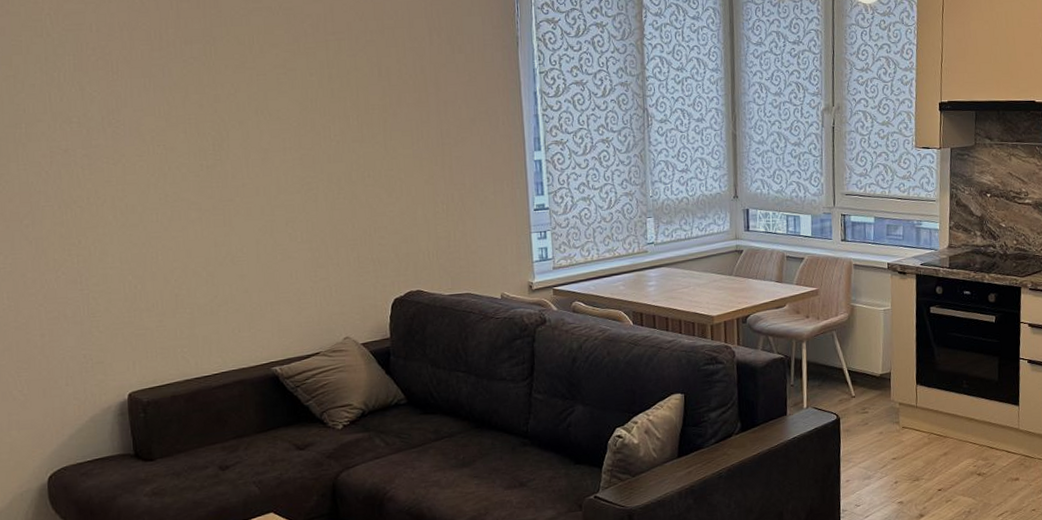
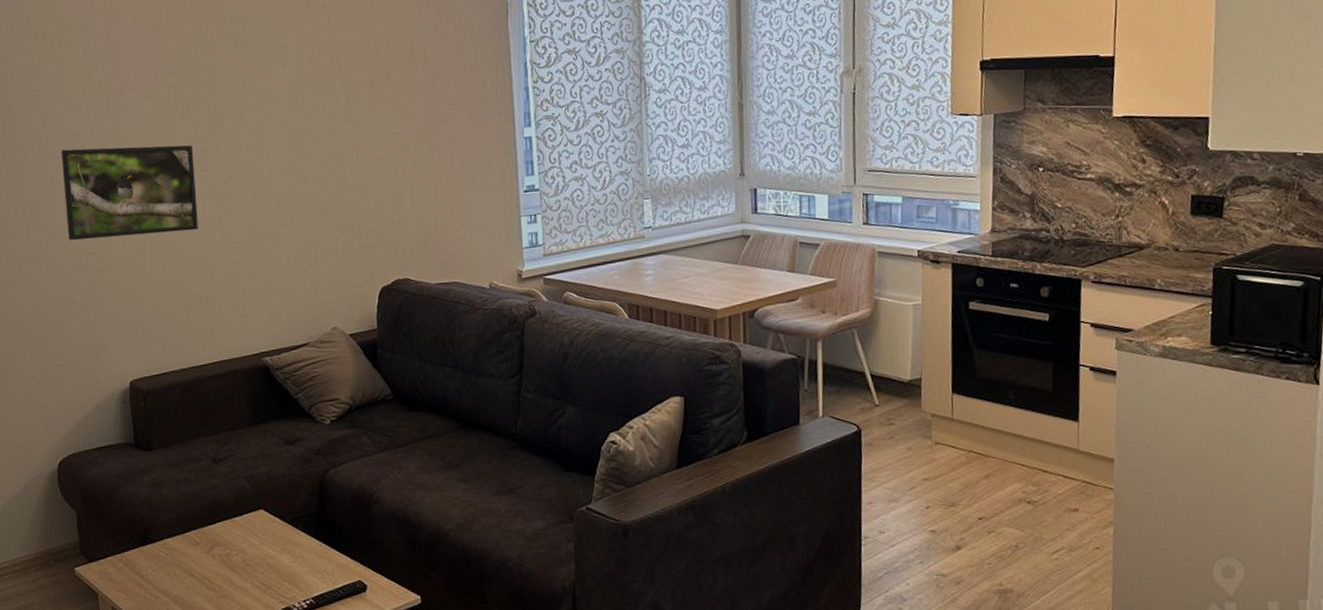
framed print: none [49,161,203,255] -> present [60,145,198,240]

